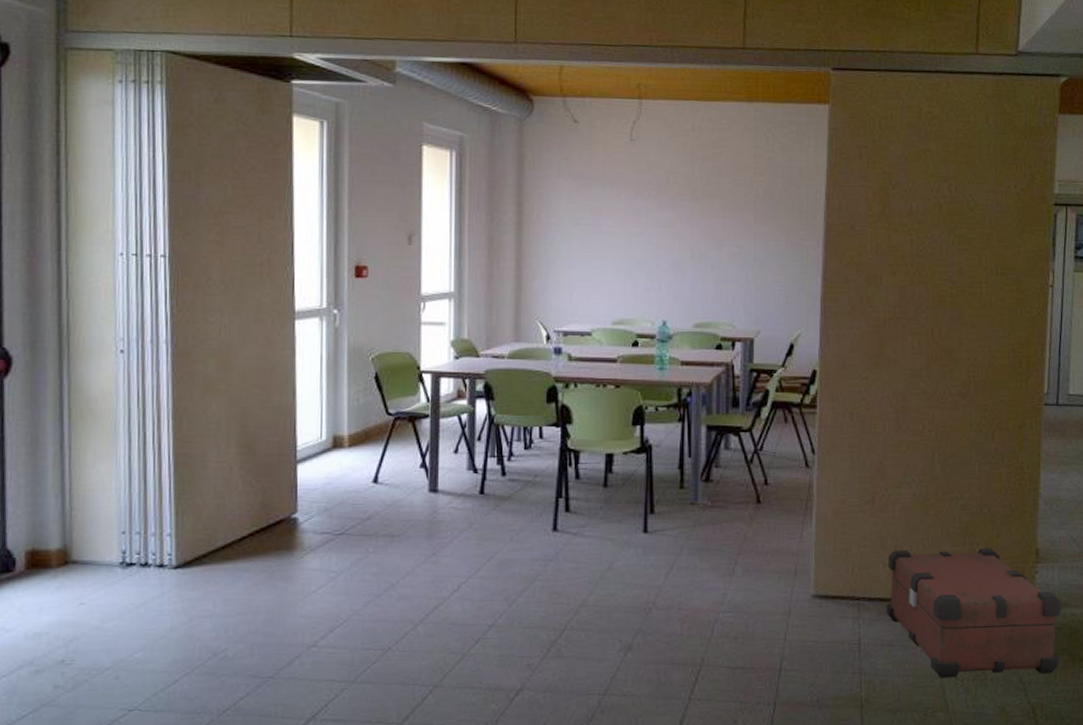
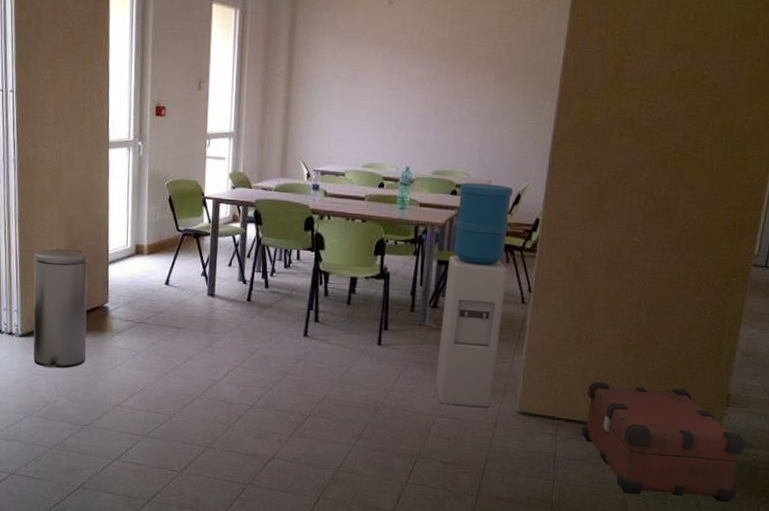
pedal bin: none [193,448,269,607] -> present [33,248,88,369]
water cooler: none [715,335,786,597] -> present [435,182,513,408]

